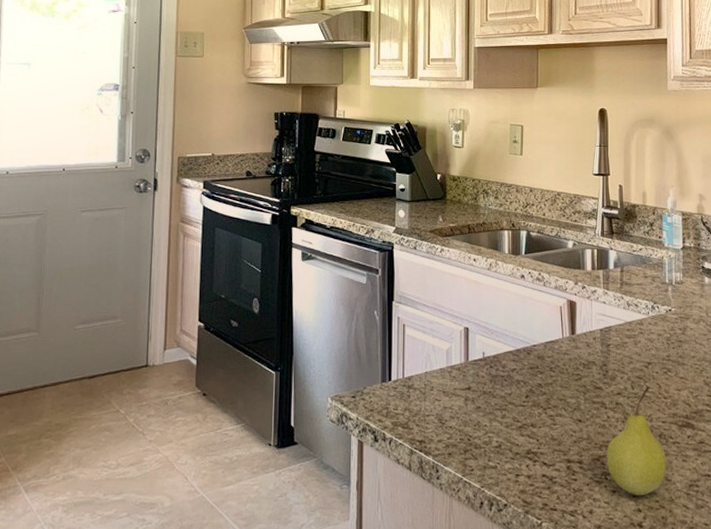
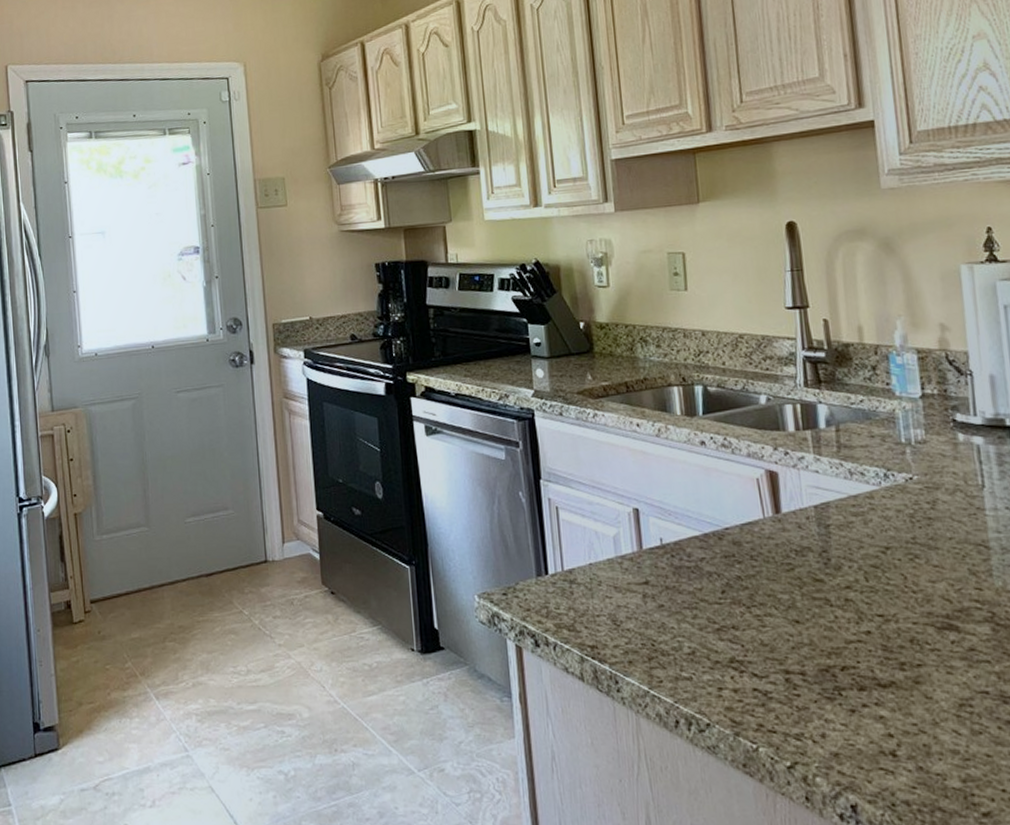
fruit: present [606,387,667,495] -> none [837,578,925,716]

